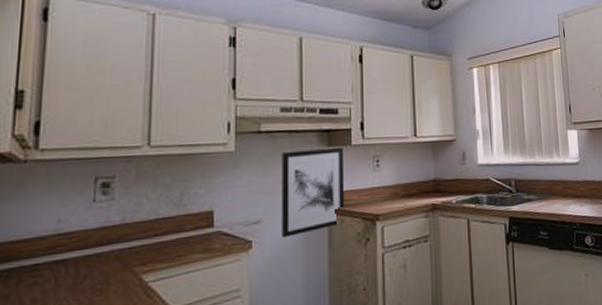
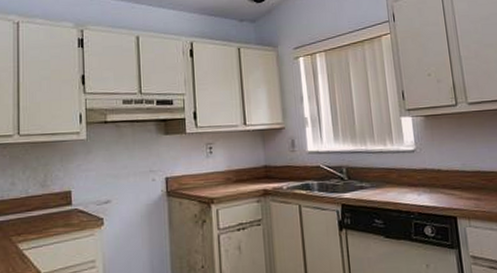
wall art: present [282,146,345,237] -> none [125,135,182,216]

